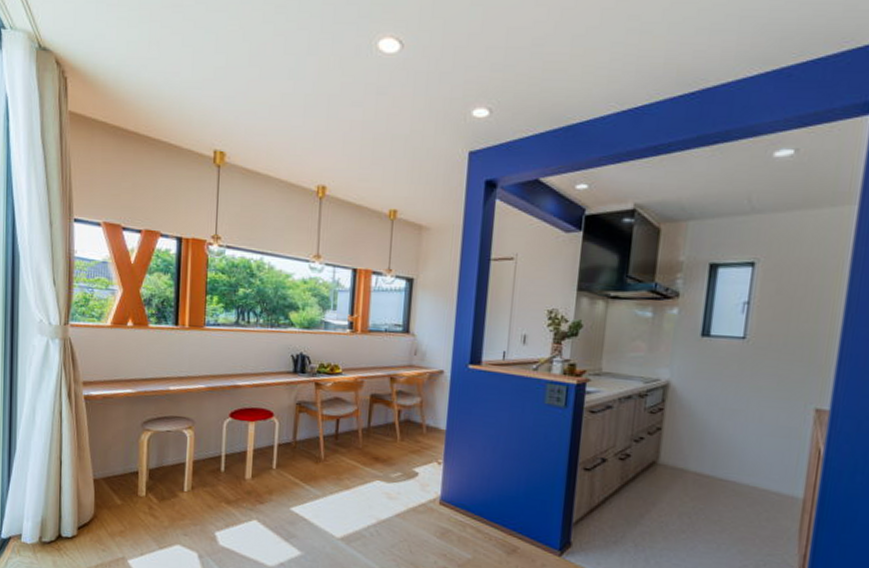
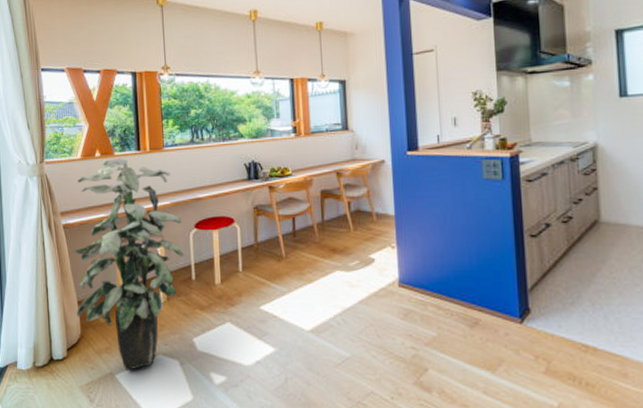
indoor plant: none [91,331,217,557] -> present [73,159,184,370]

